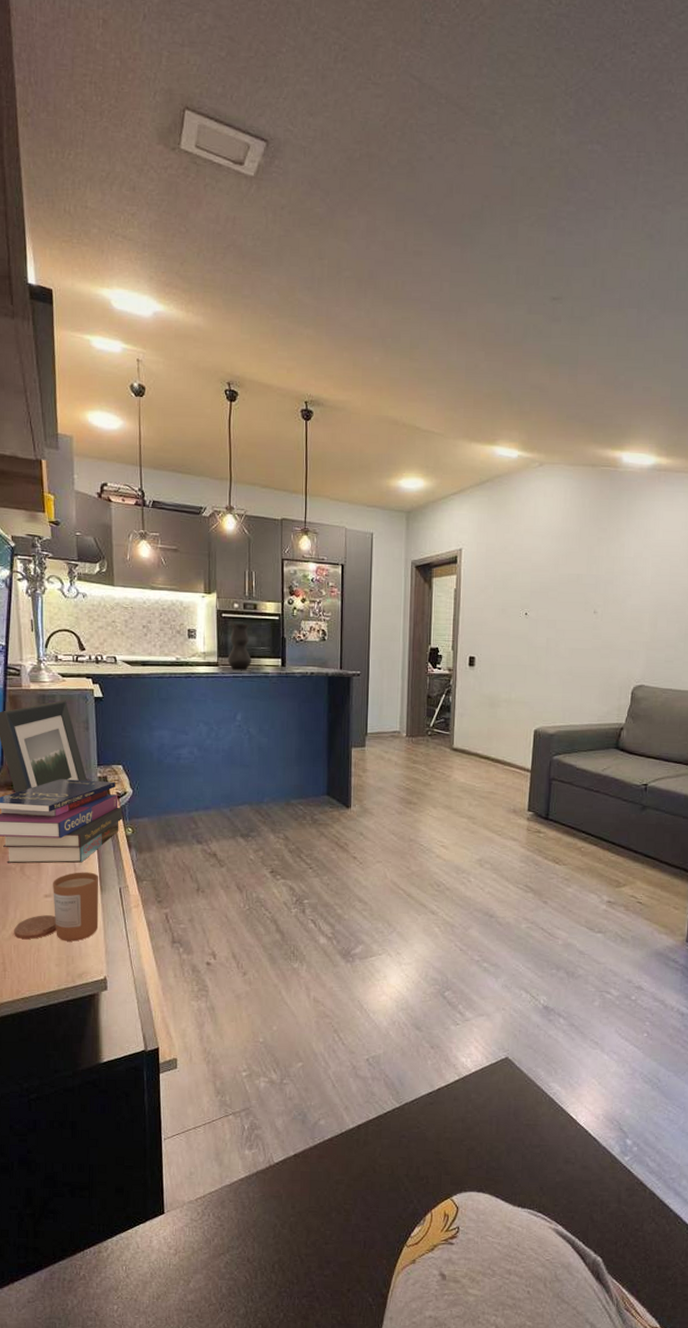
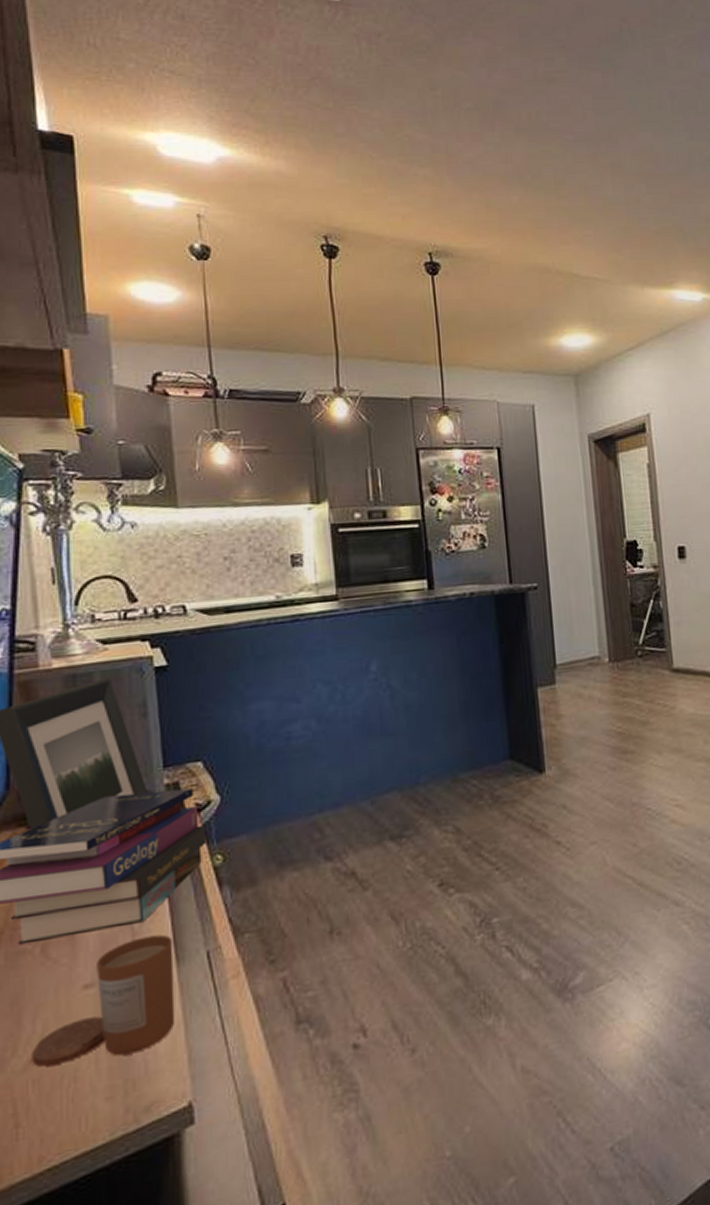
vase: present [227,623,252,671] -> none [350,538,386,604]

